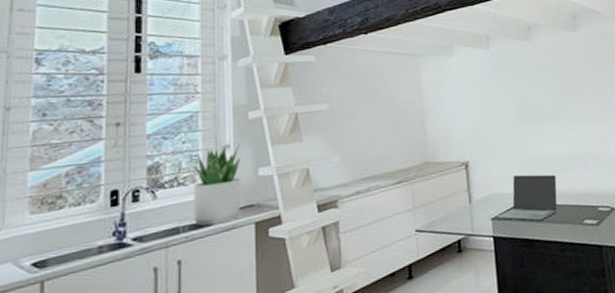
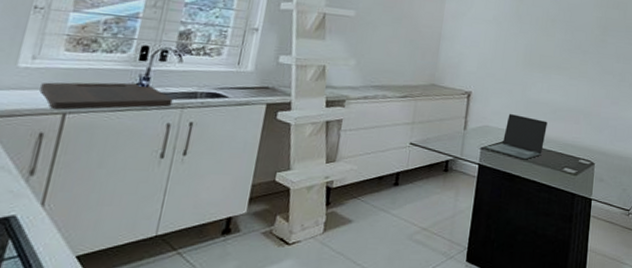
cutting board: none [11,229,155,280] -> present [39,82,173,111]
planter: present [193,142,242,226] -> none [212,26,269,98]

